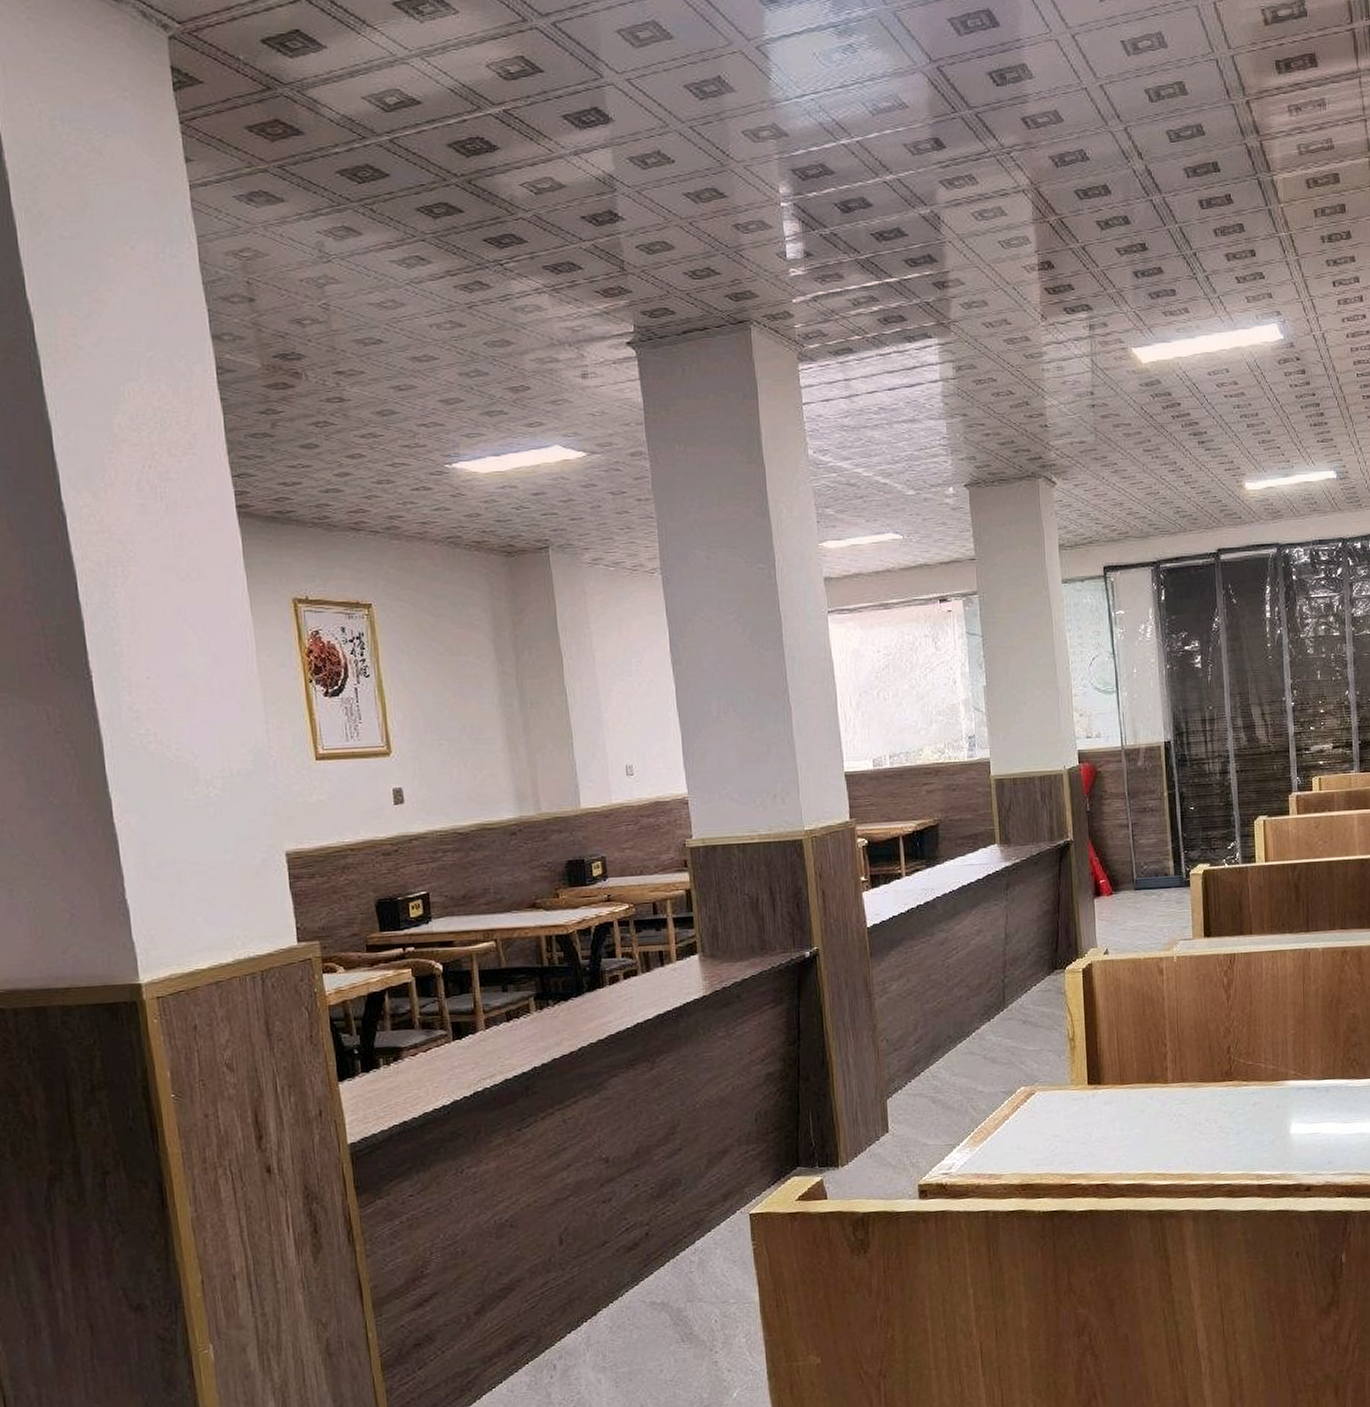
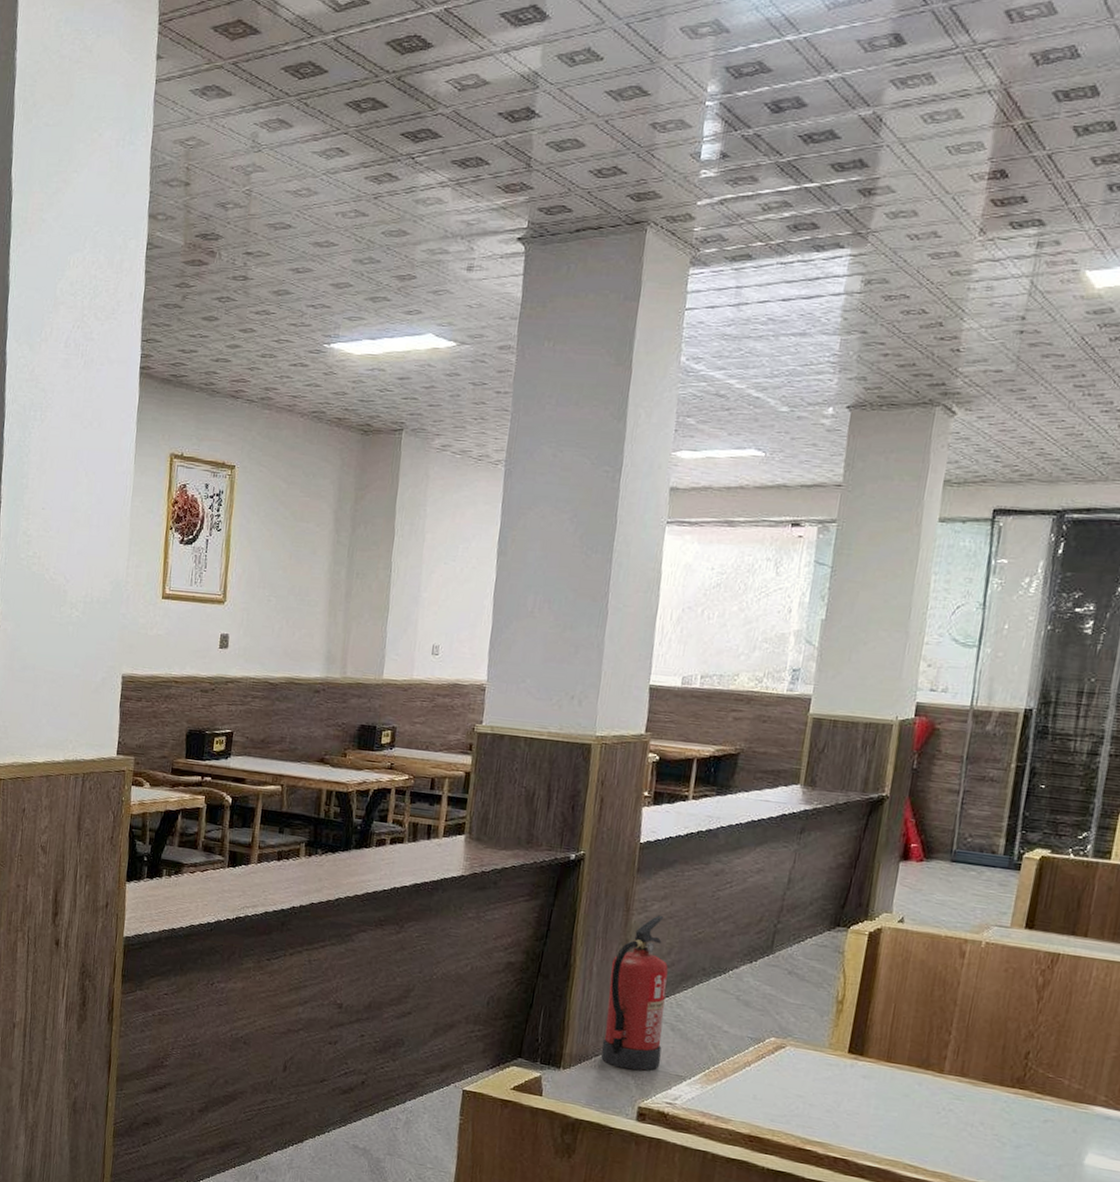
fire extinguisher: none [865,995,930,1152] -> present [601,916,668,1071]

